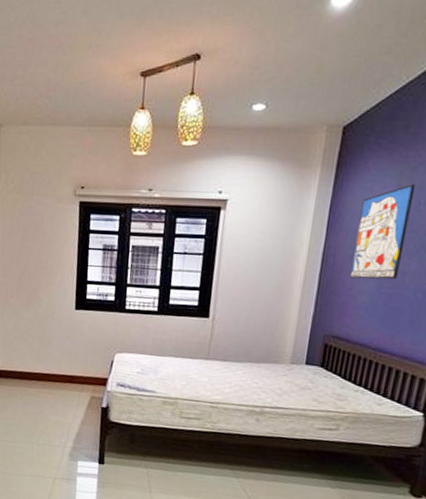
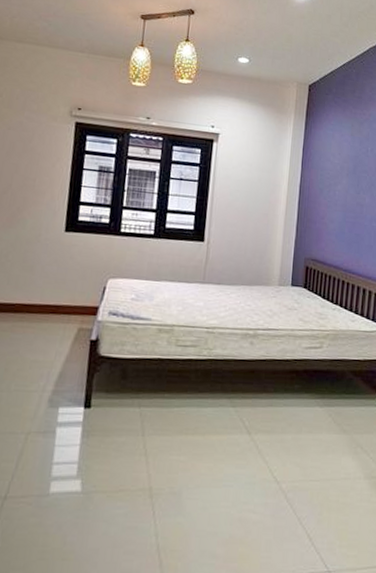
wall art: present [349,184,416,280] -> none [321,135,364,211]

